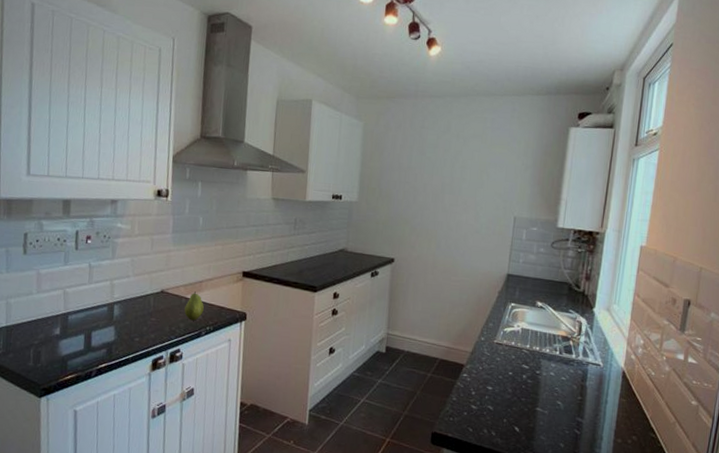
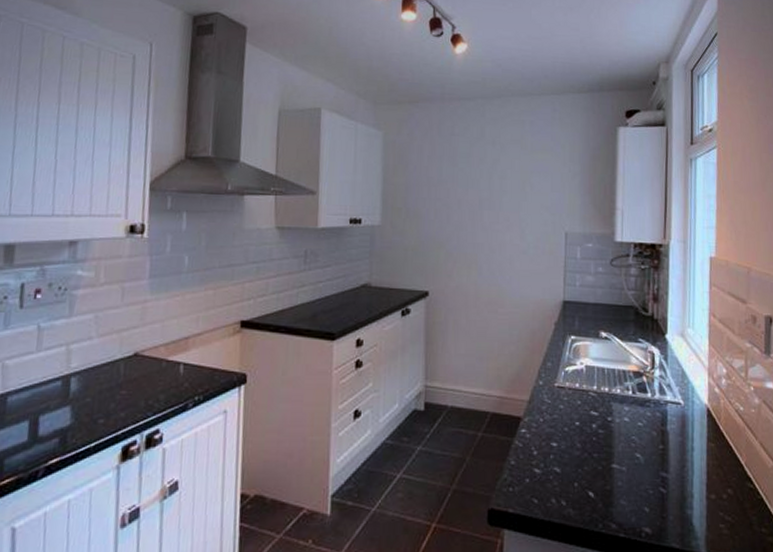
fruit: present [184,291,204,321] -> none [165,351,191,390]

